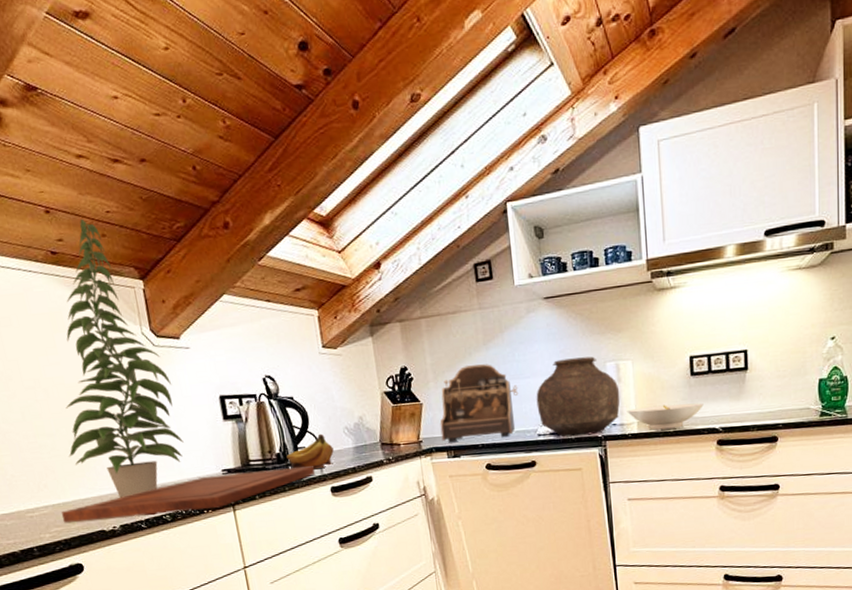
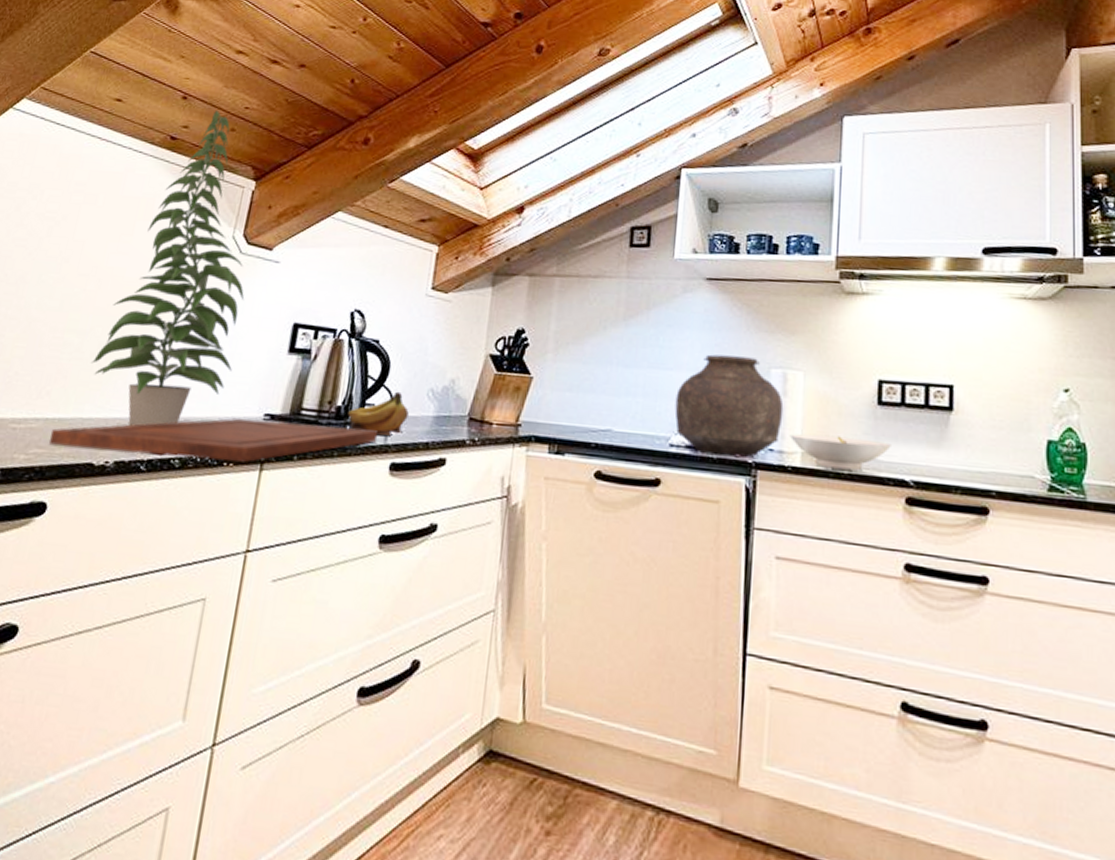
spice rack: present [439,364,519,443] -> none [546,341,656,441]

